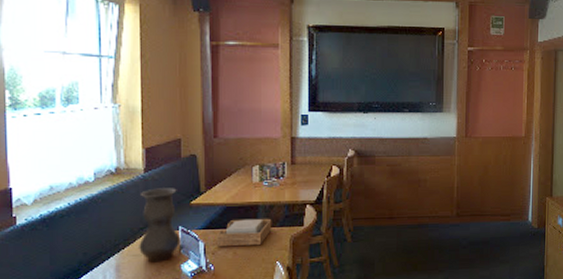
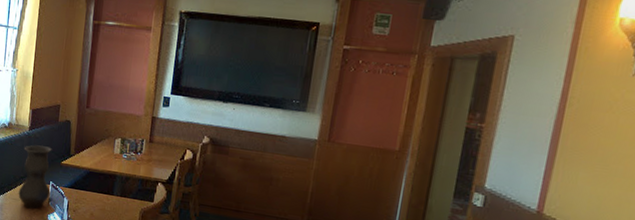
napkin holder: present [216,218,272,247] -> none [77,184,127,212]

